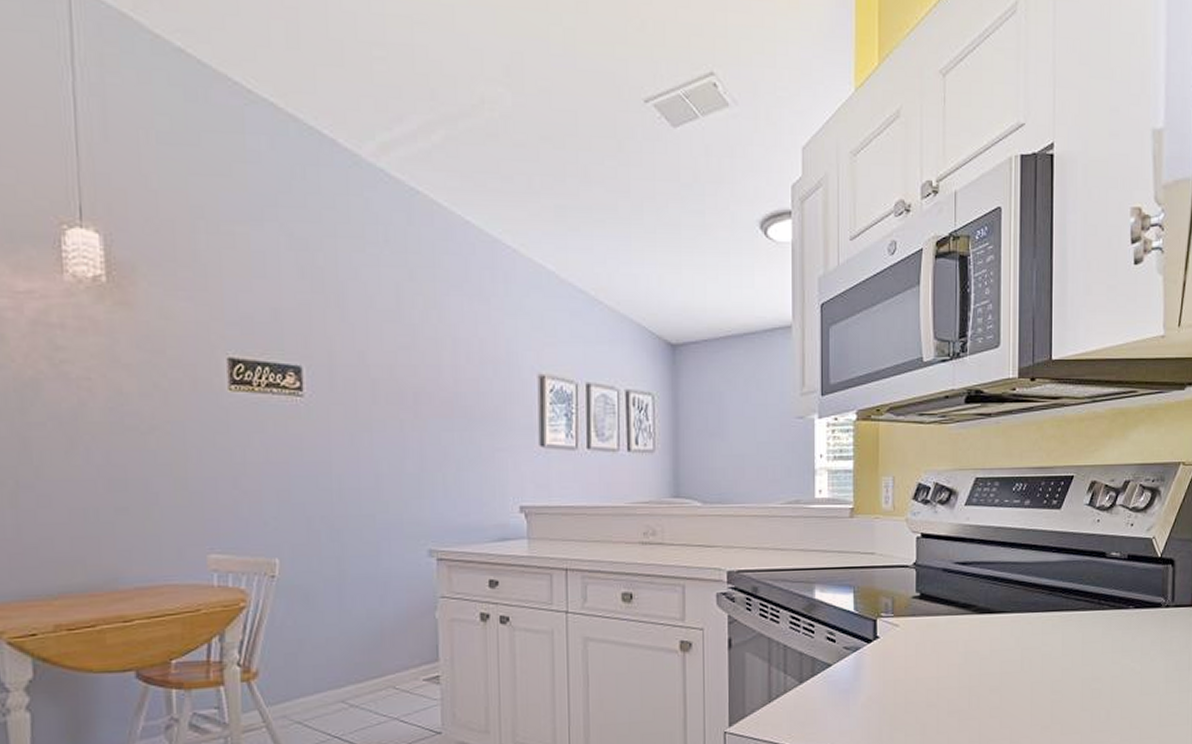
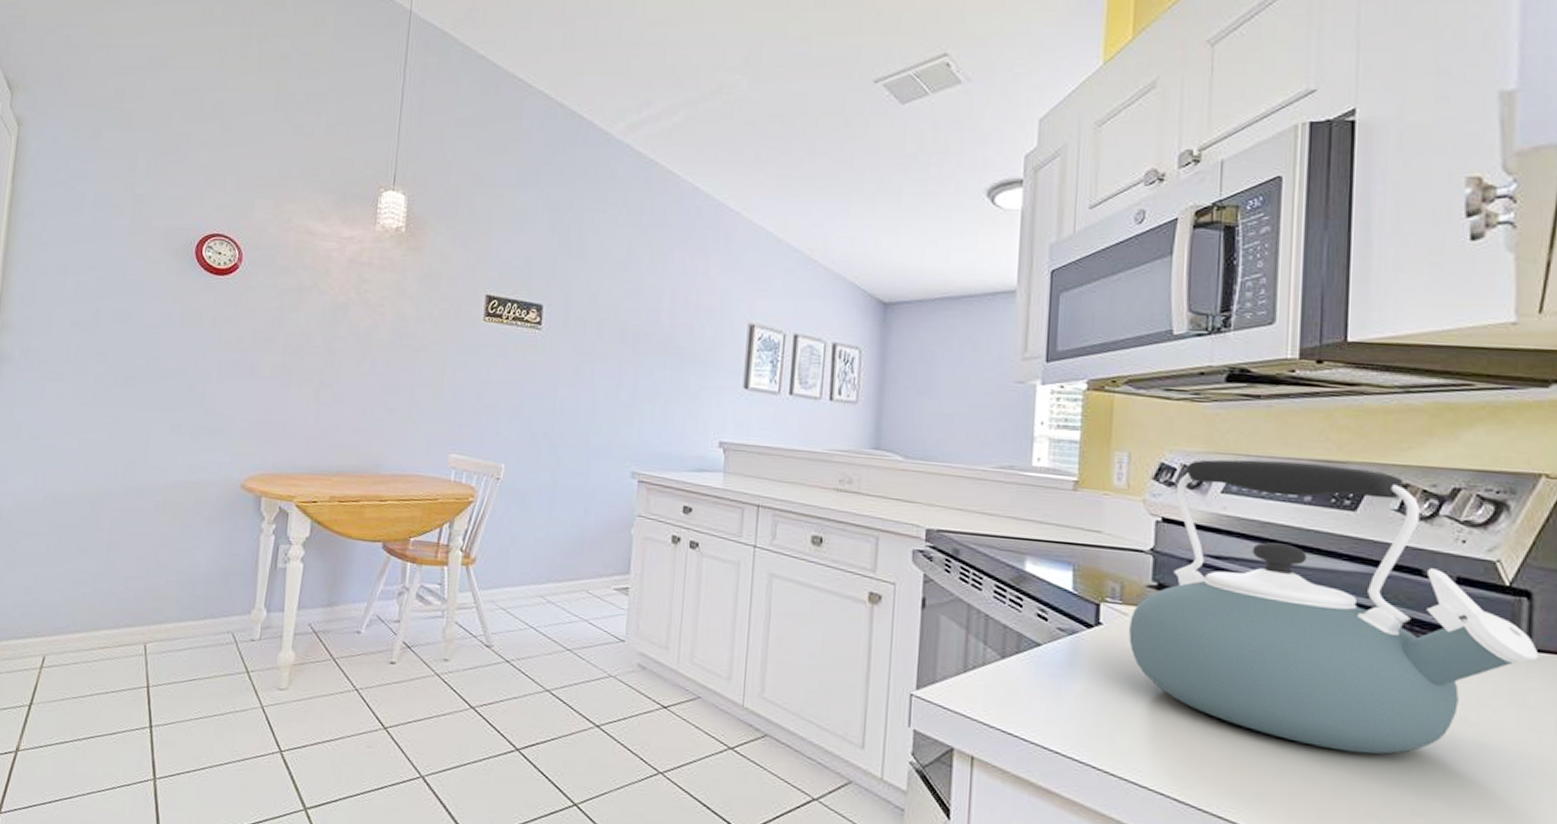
kettle: none [900,470,1179,713] -> present [1129,459,1539,755]

